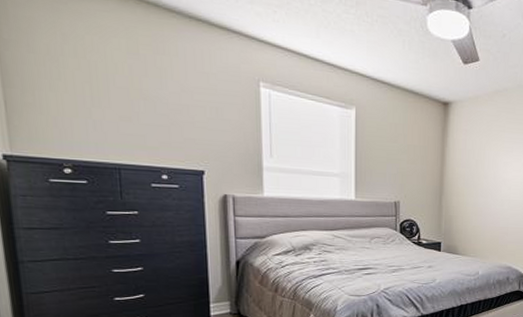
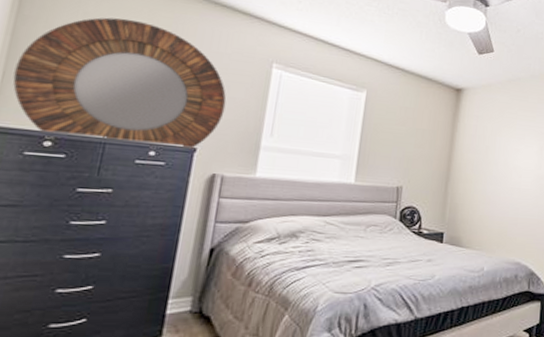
home mirror: none [13,38,223,173] -> present [12,17,226,150]

